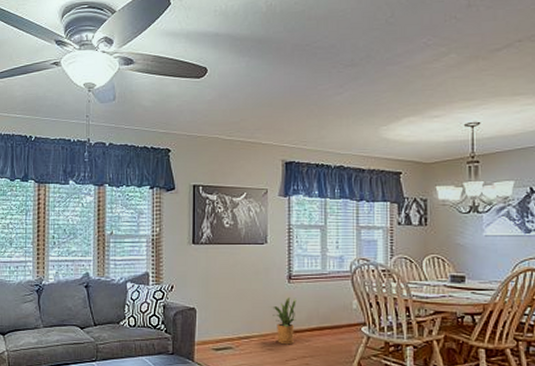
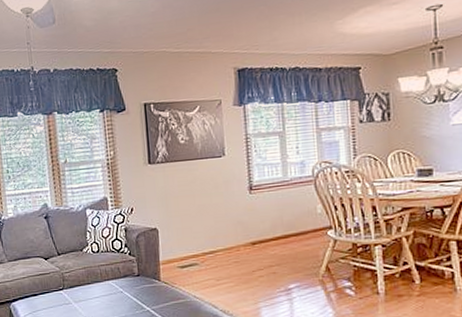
house plant: present [270,297,297,345] -> none [232,208,261,256]

